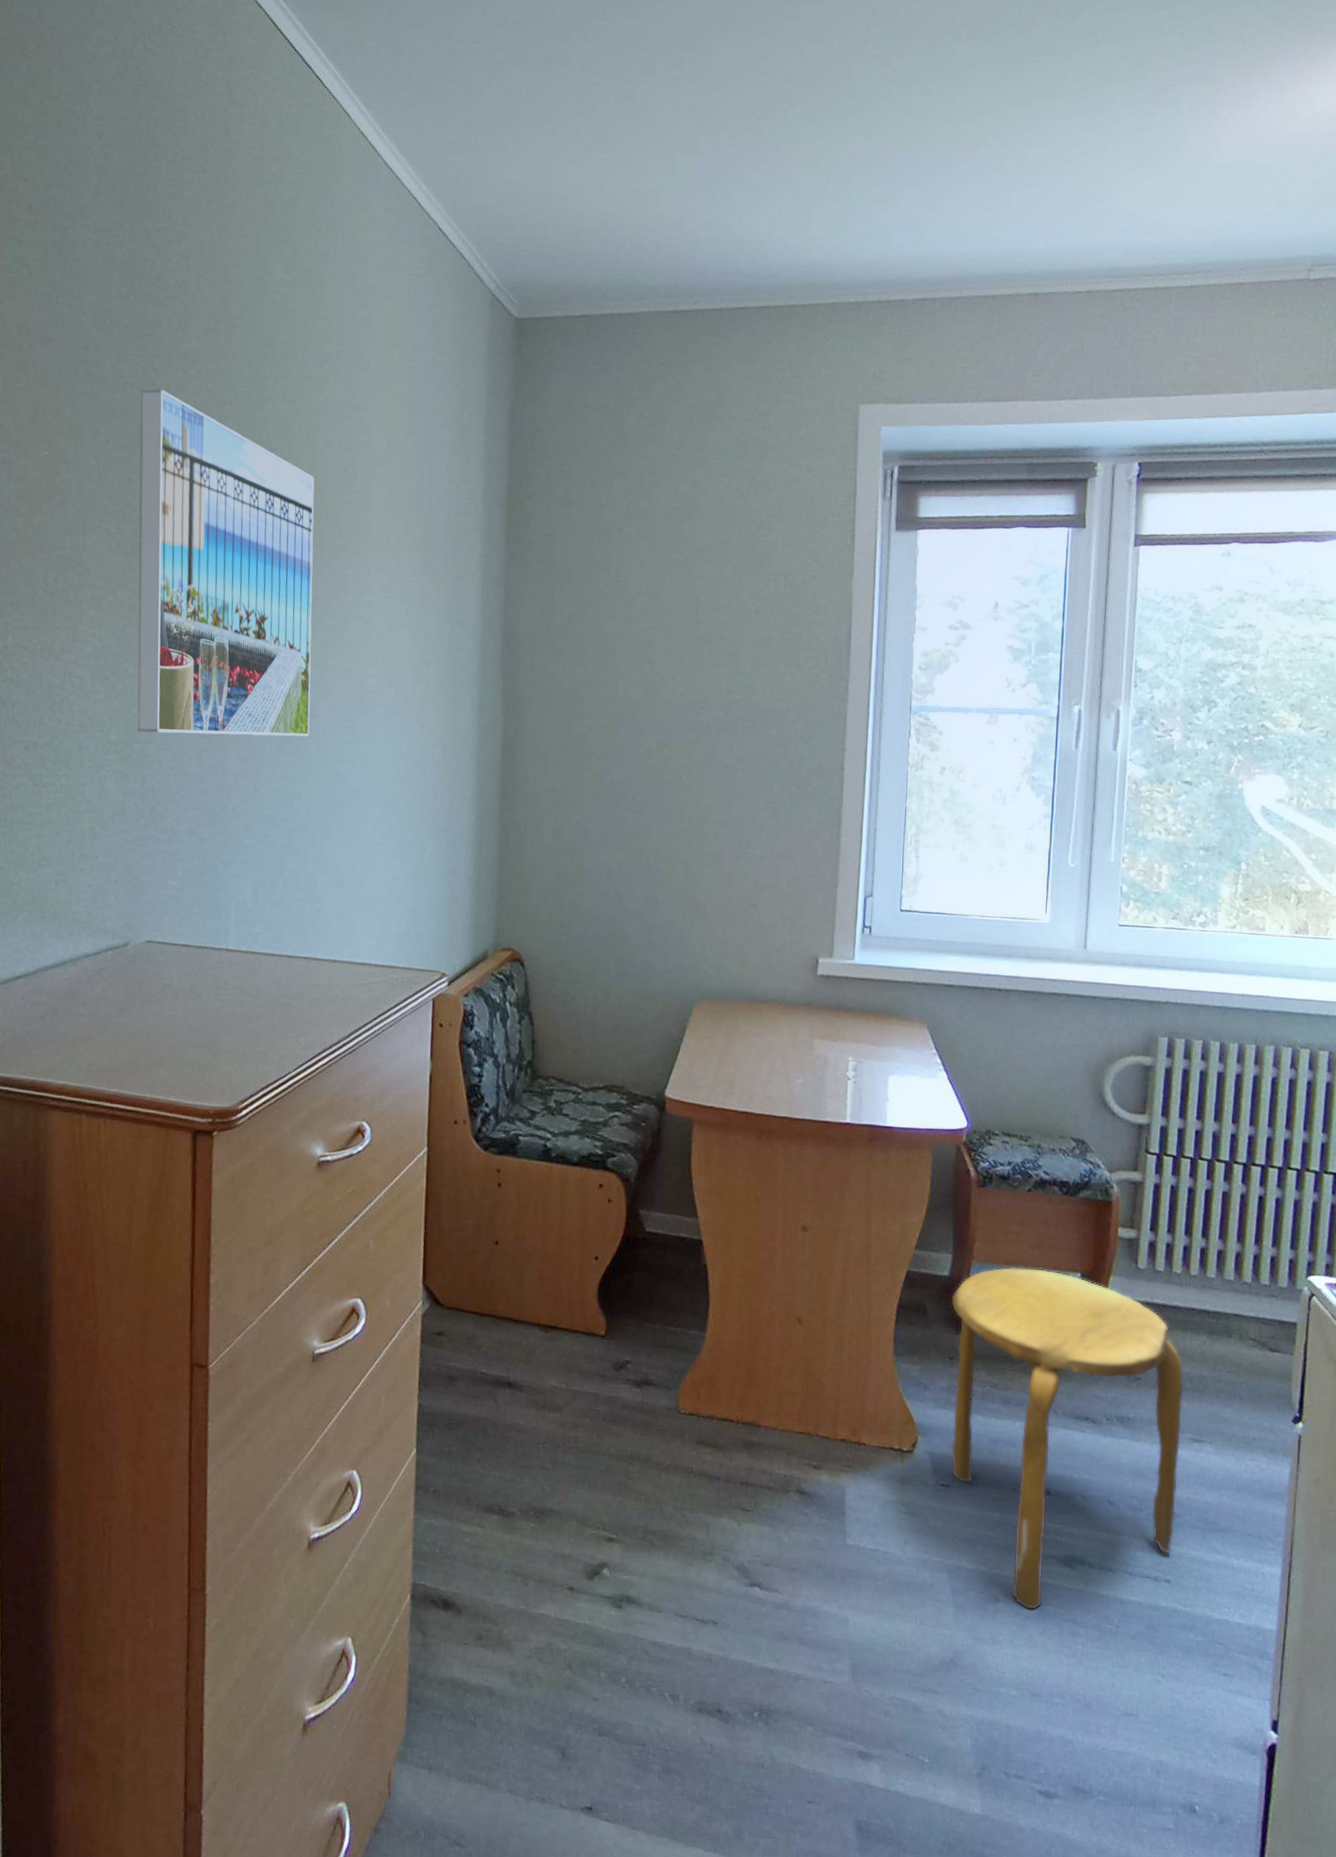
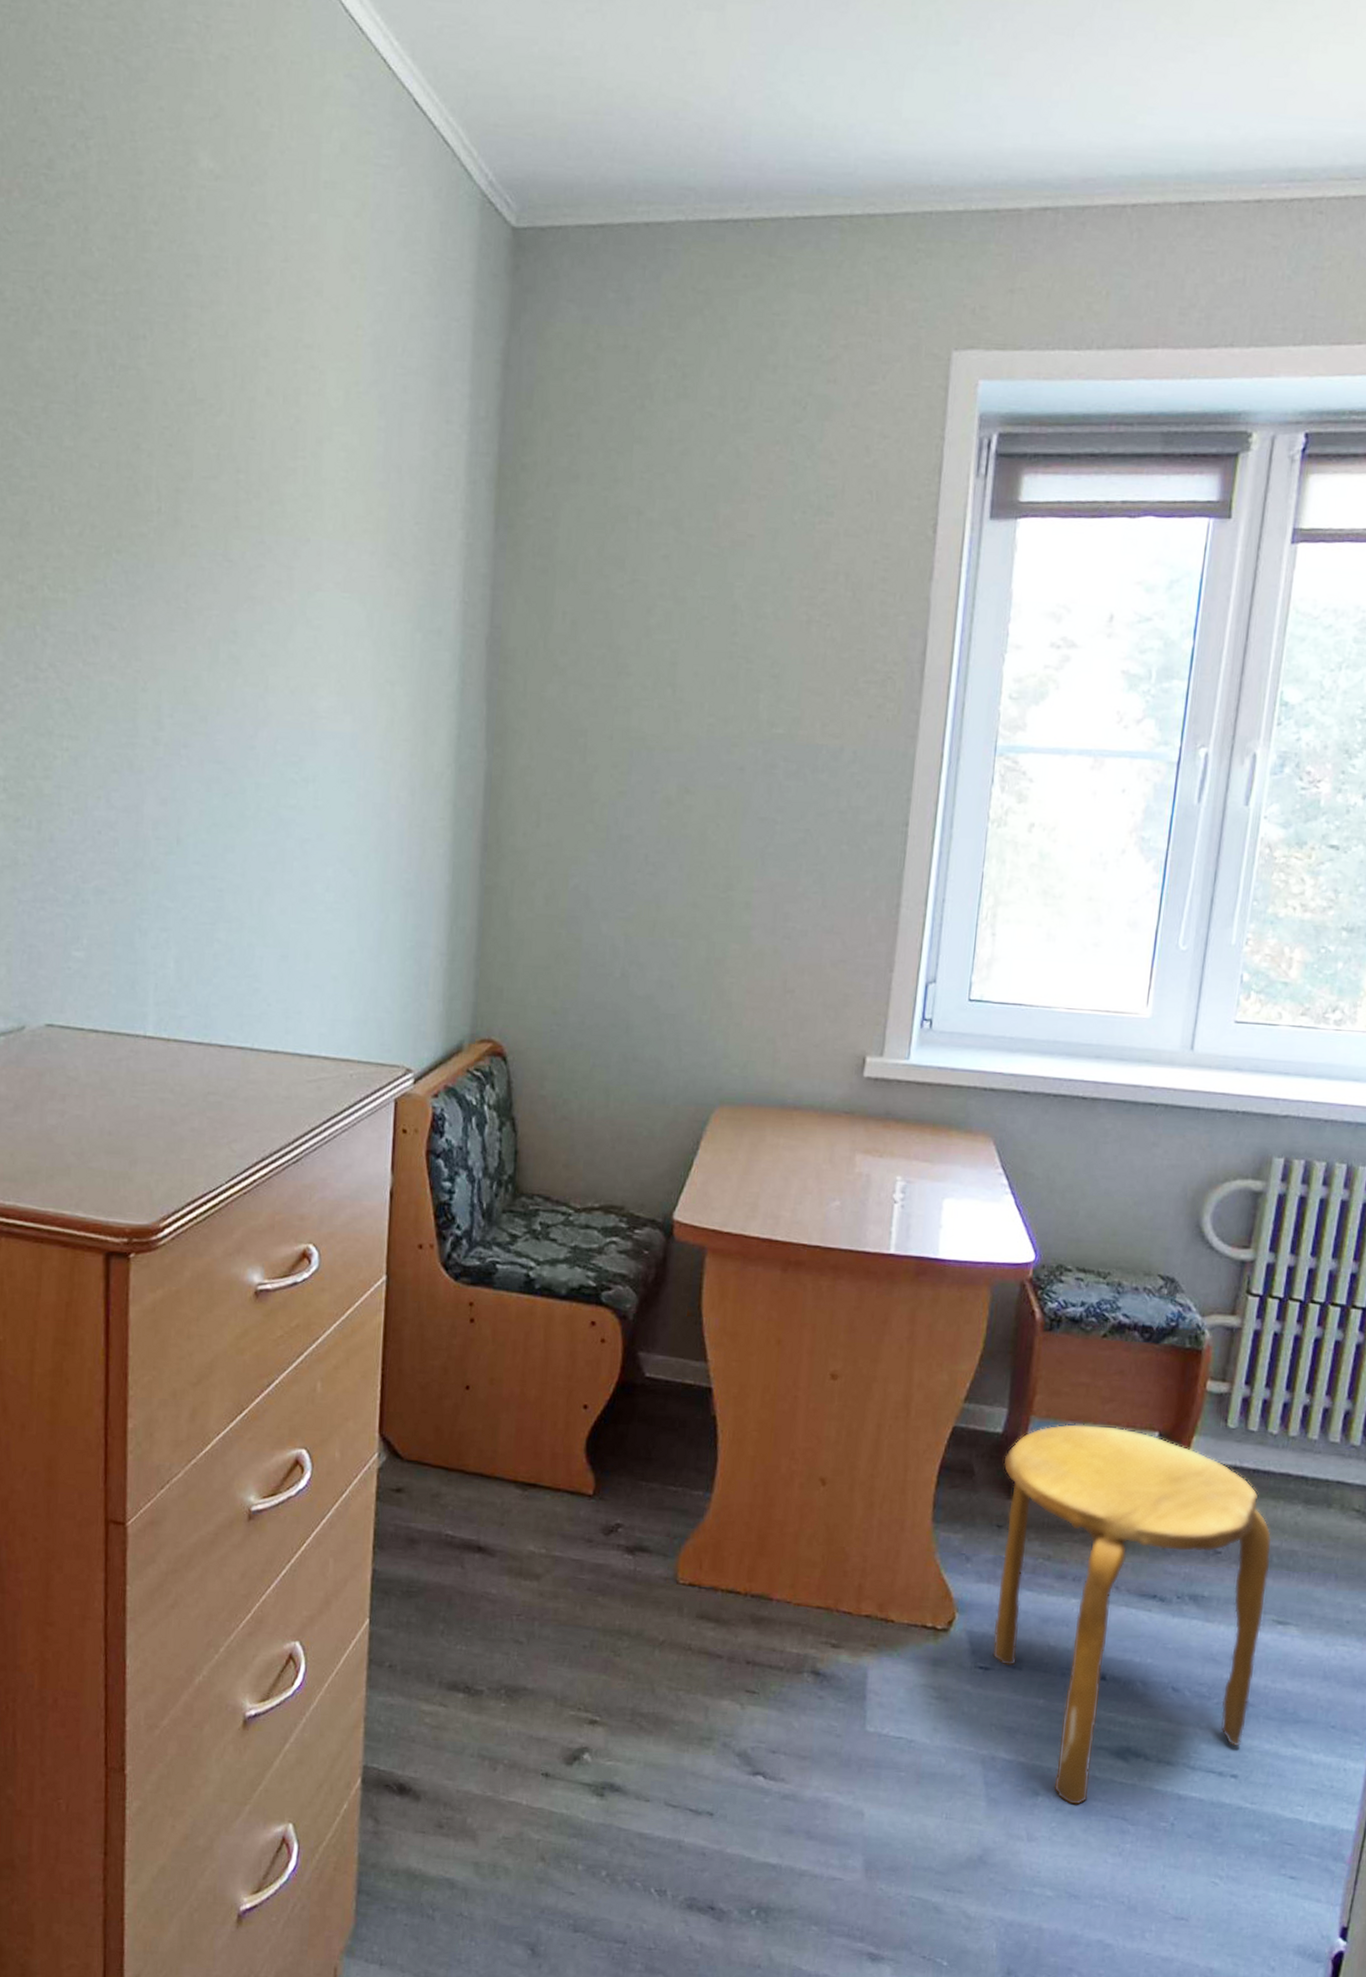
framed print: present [137,388,315,737] -> none [28,316,252,774]

